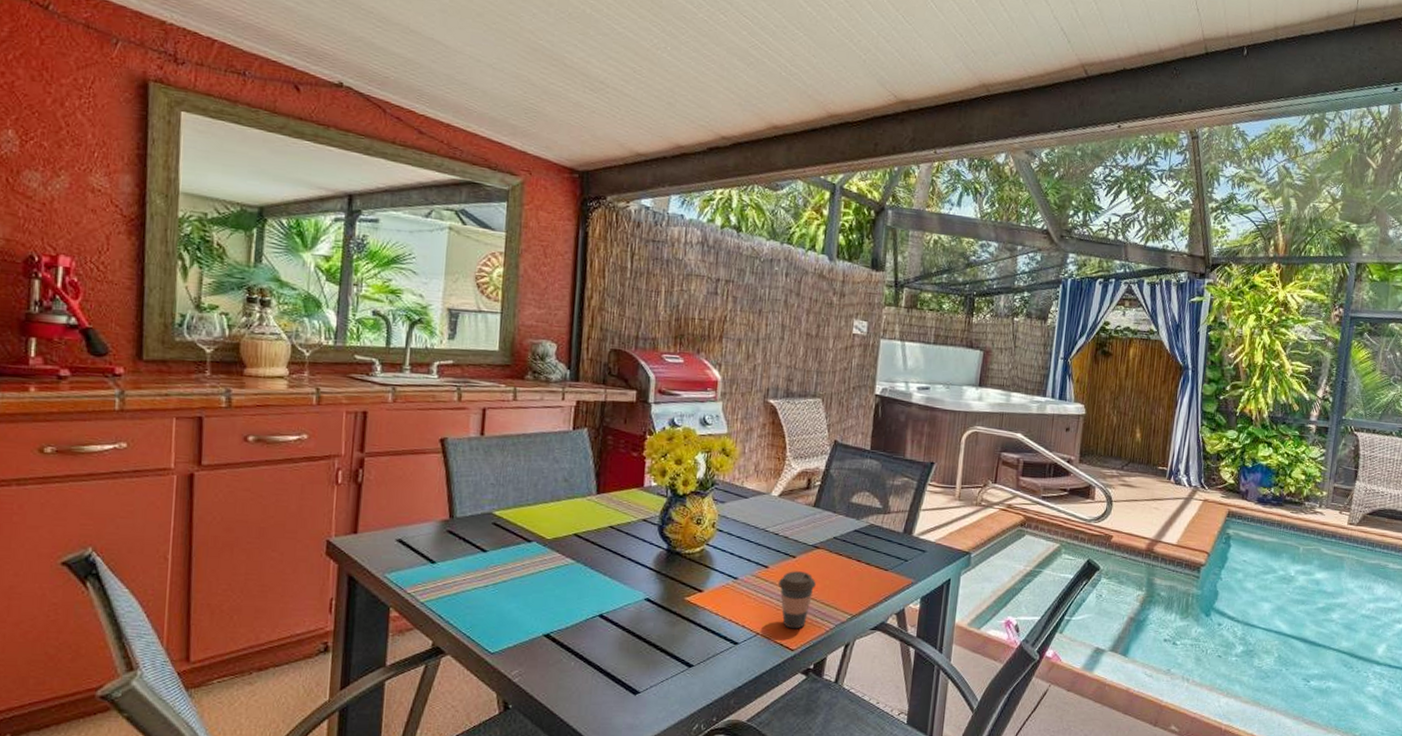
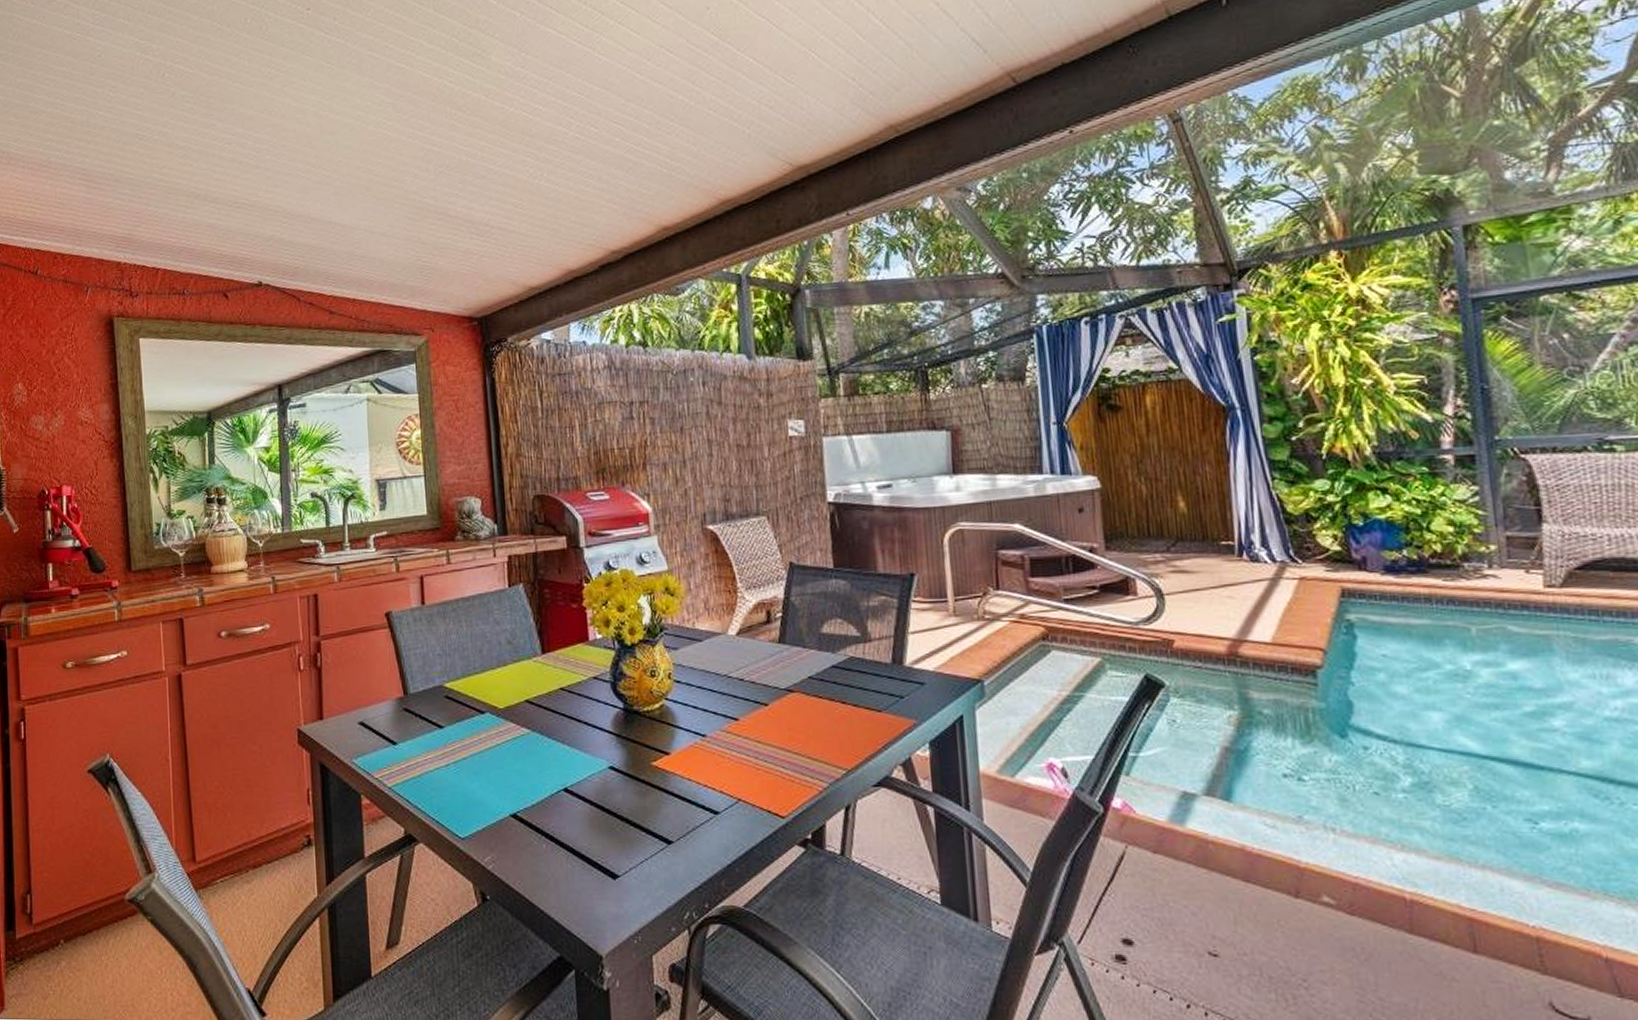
coffee cup: present [777,571,816,629] -> none [752,721,797,792]

